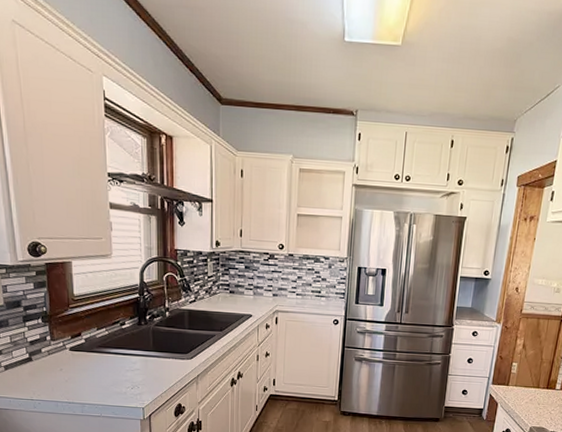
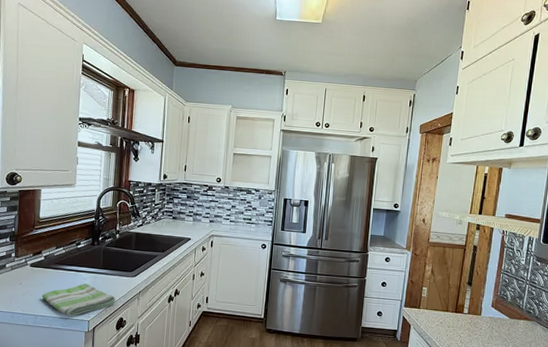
dish towel: none [87,368,173,404] -> present [41,283,117,317]

